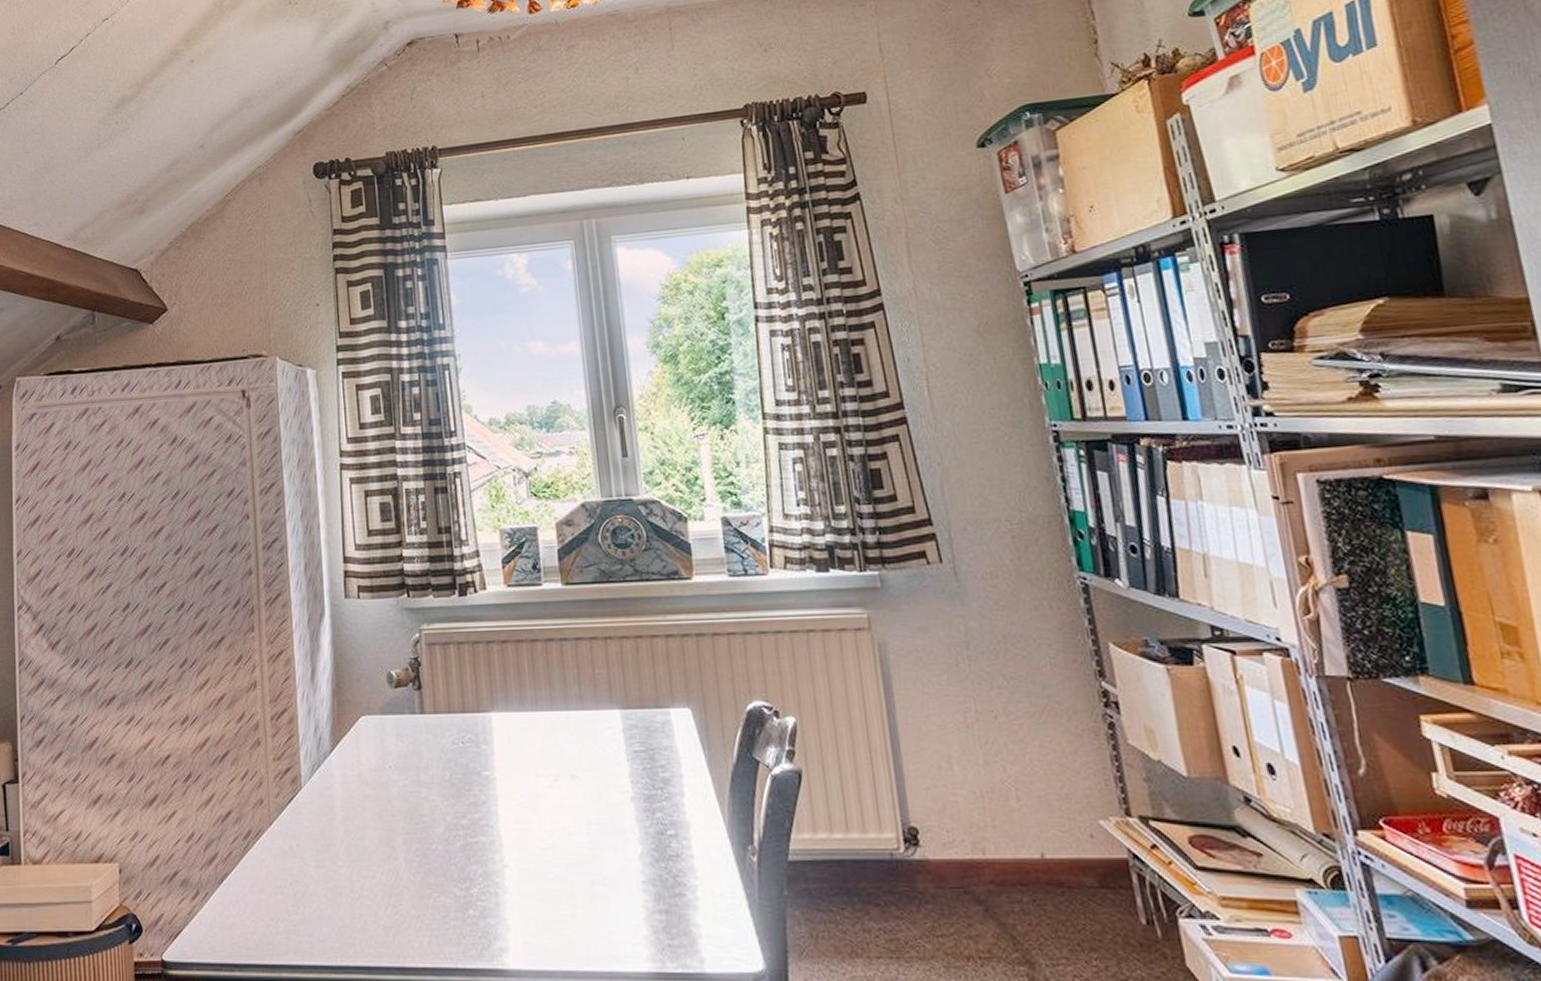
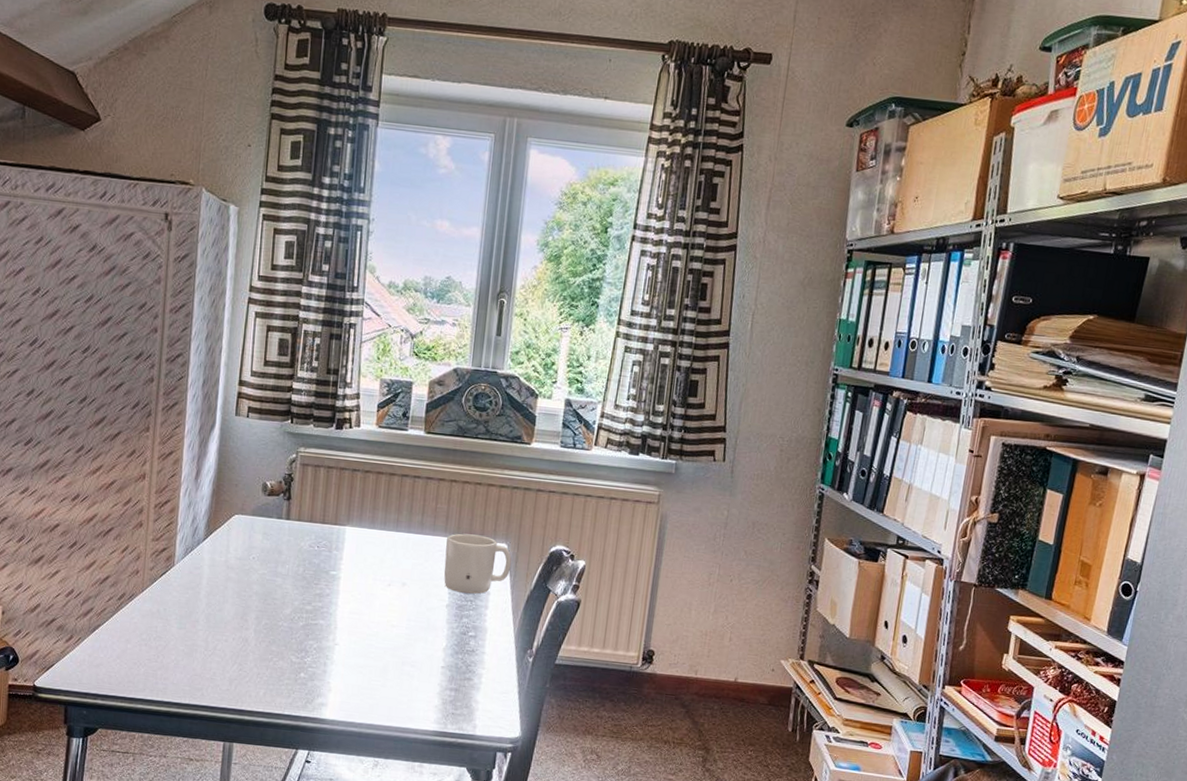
mug: none [614,701,703,779] -> present [444,533,512,594]

